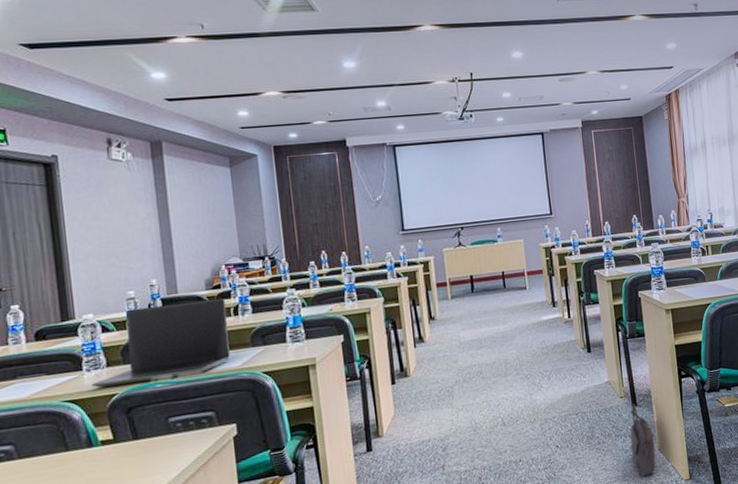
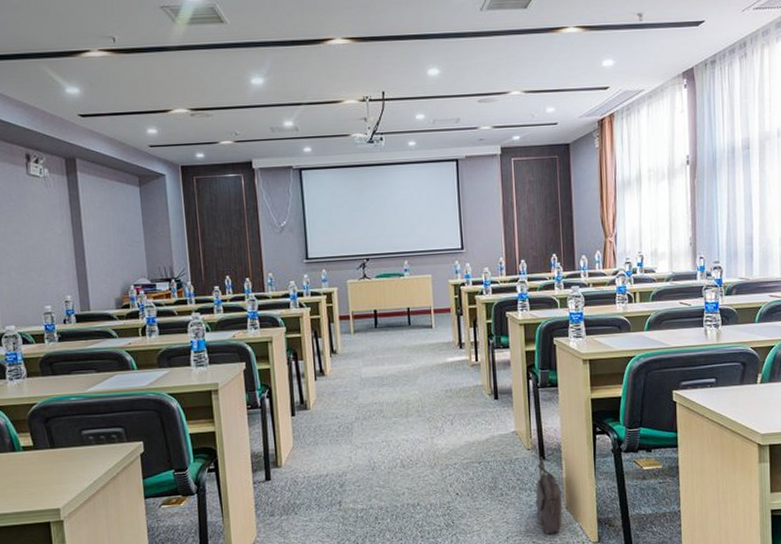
laptop computer: present [92,298,230,388] -> none [14,317,138,397]

